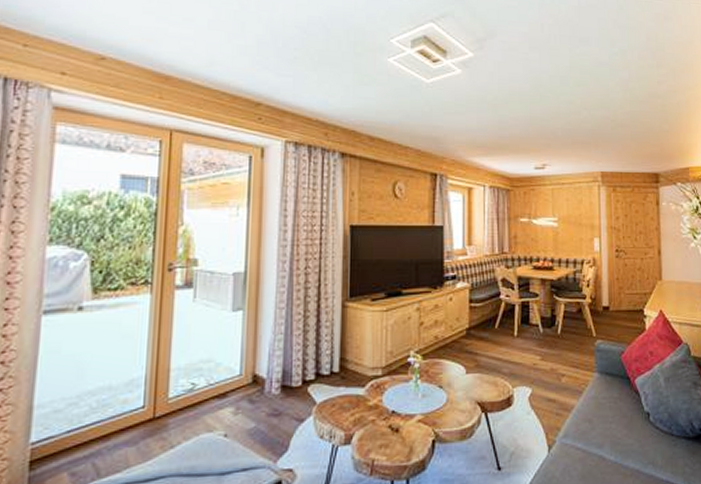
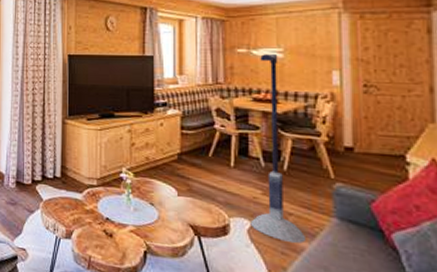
floor lamp: none [531,223,576,403] -> present [250,54,307,244]

